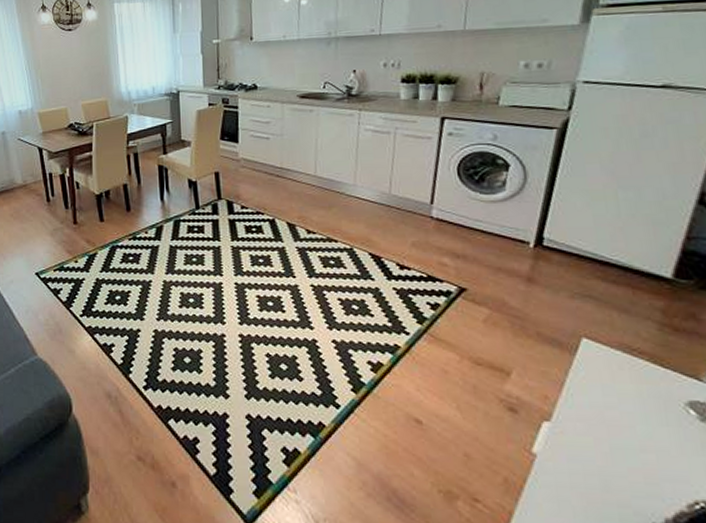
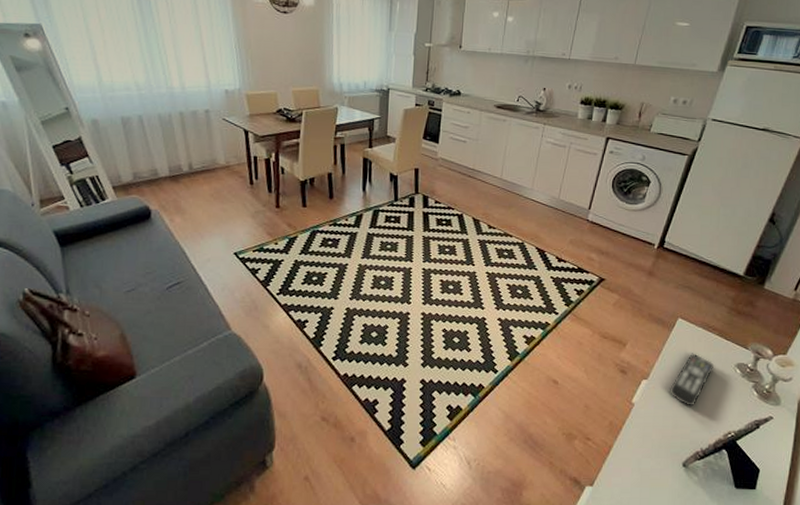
remote control: none [585,385,653,461] -> present [669,353,715,407]

